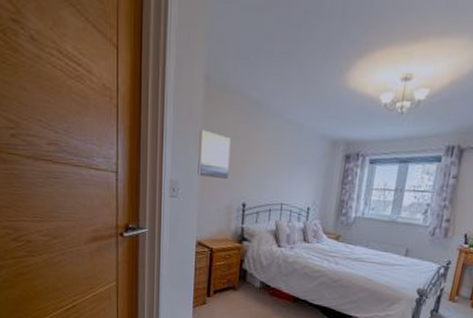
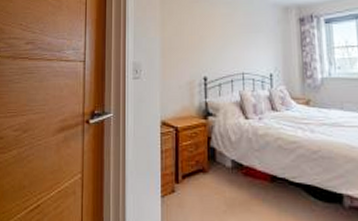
wall art: present [197,129,231,179] -> none [158,13,188,56]

